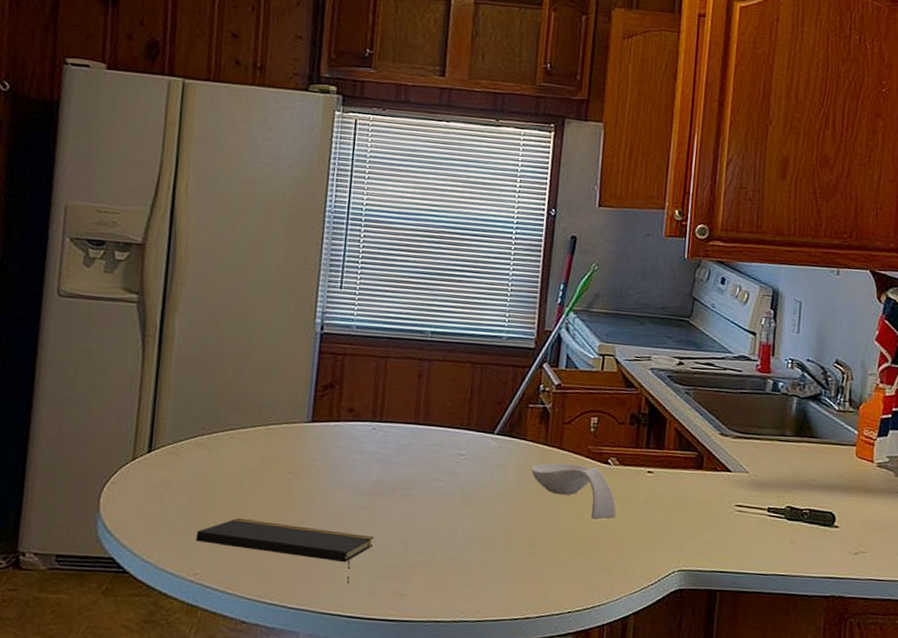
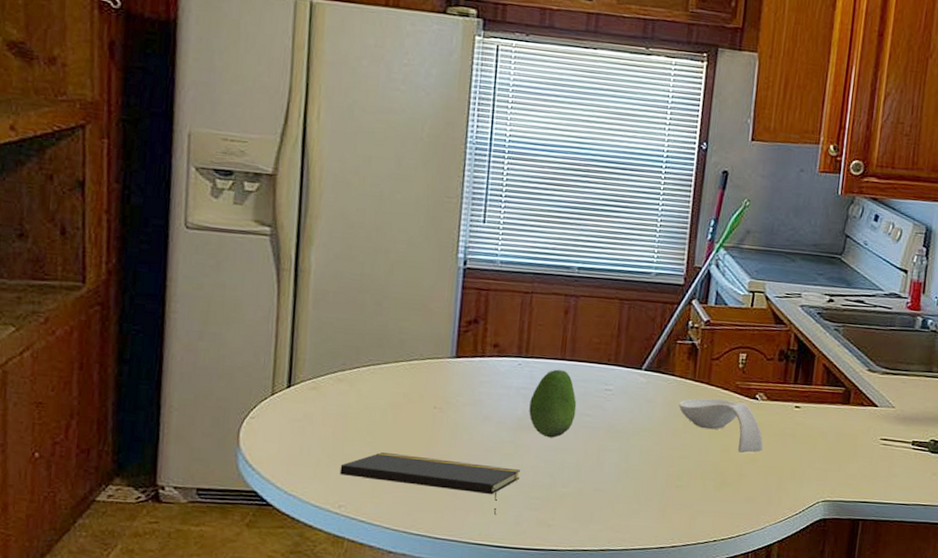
fruit: none [382,433,430,504] -> present [529,369,577,438]

